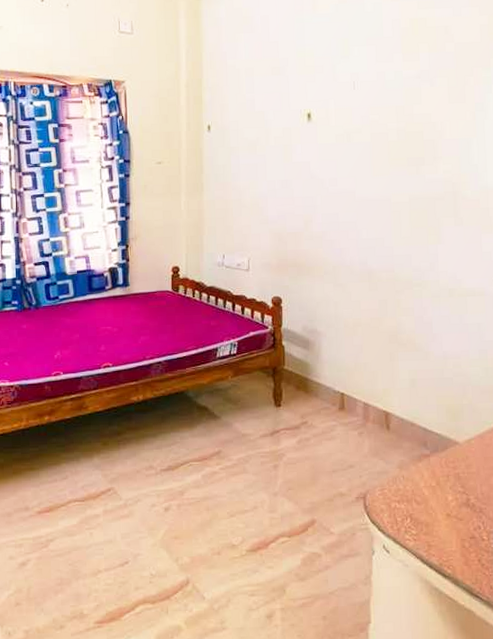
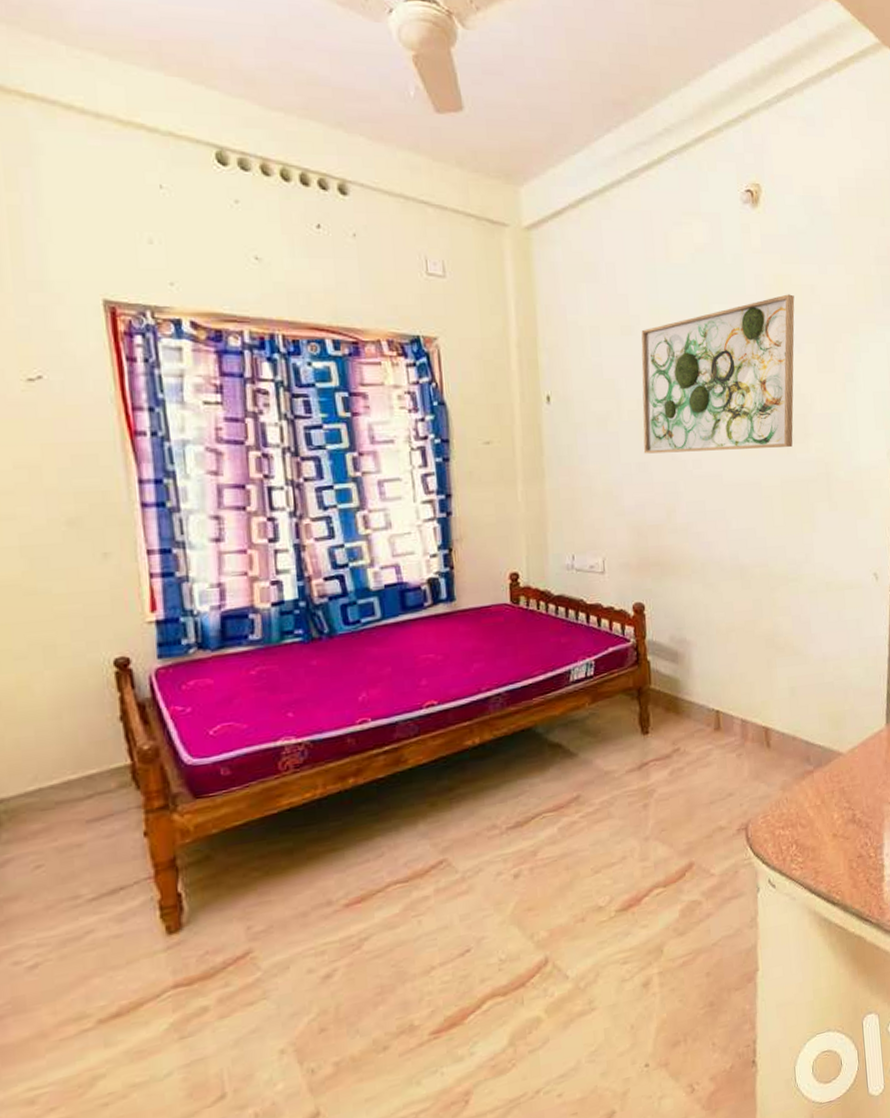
wall art: none [286,35,429,173] -> present [641,294,795,454]

